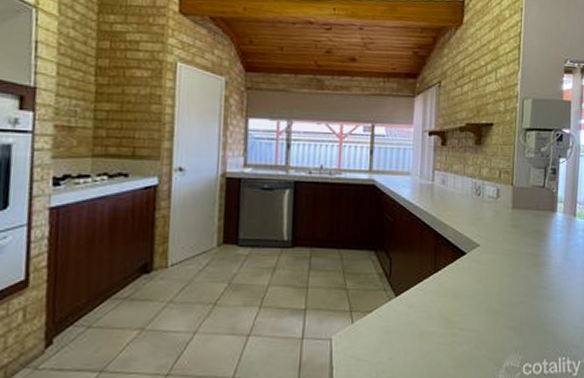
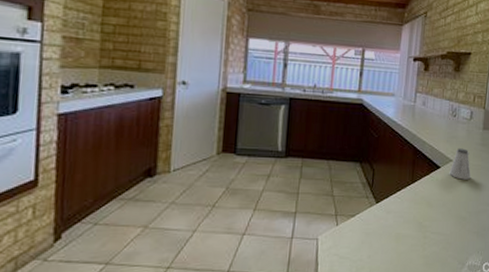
saltshaker: none [477,231,501,267] -> present [449,148,471,180]

